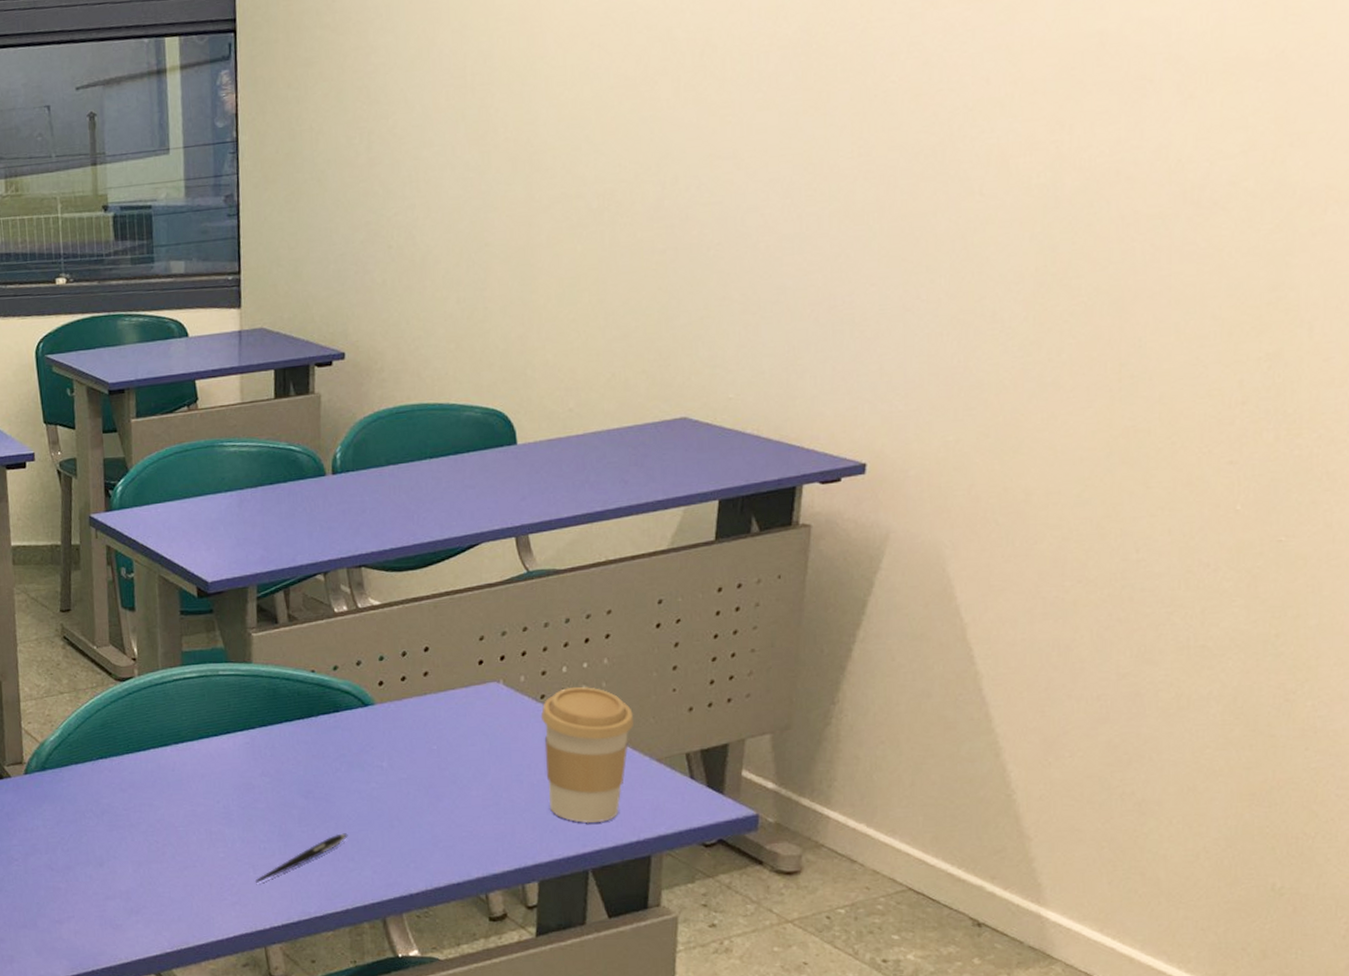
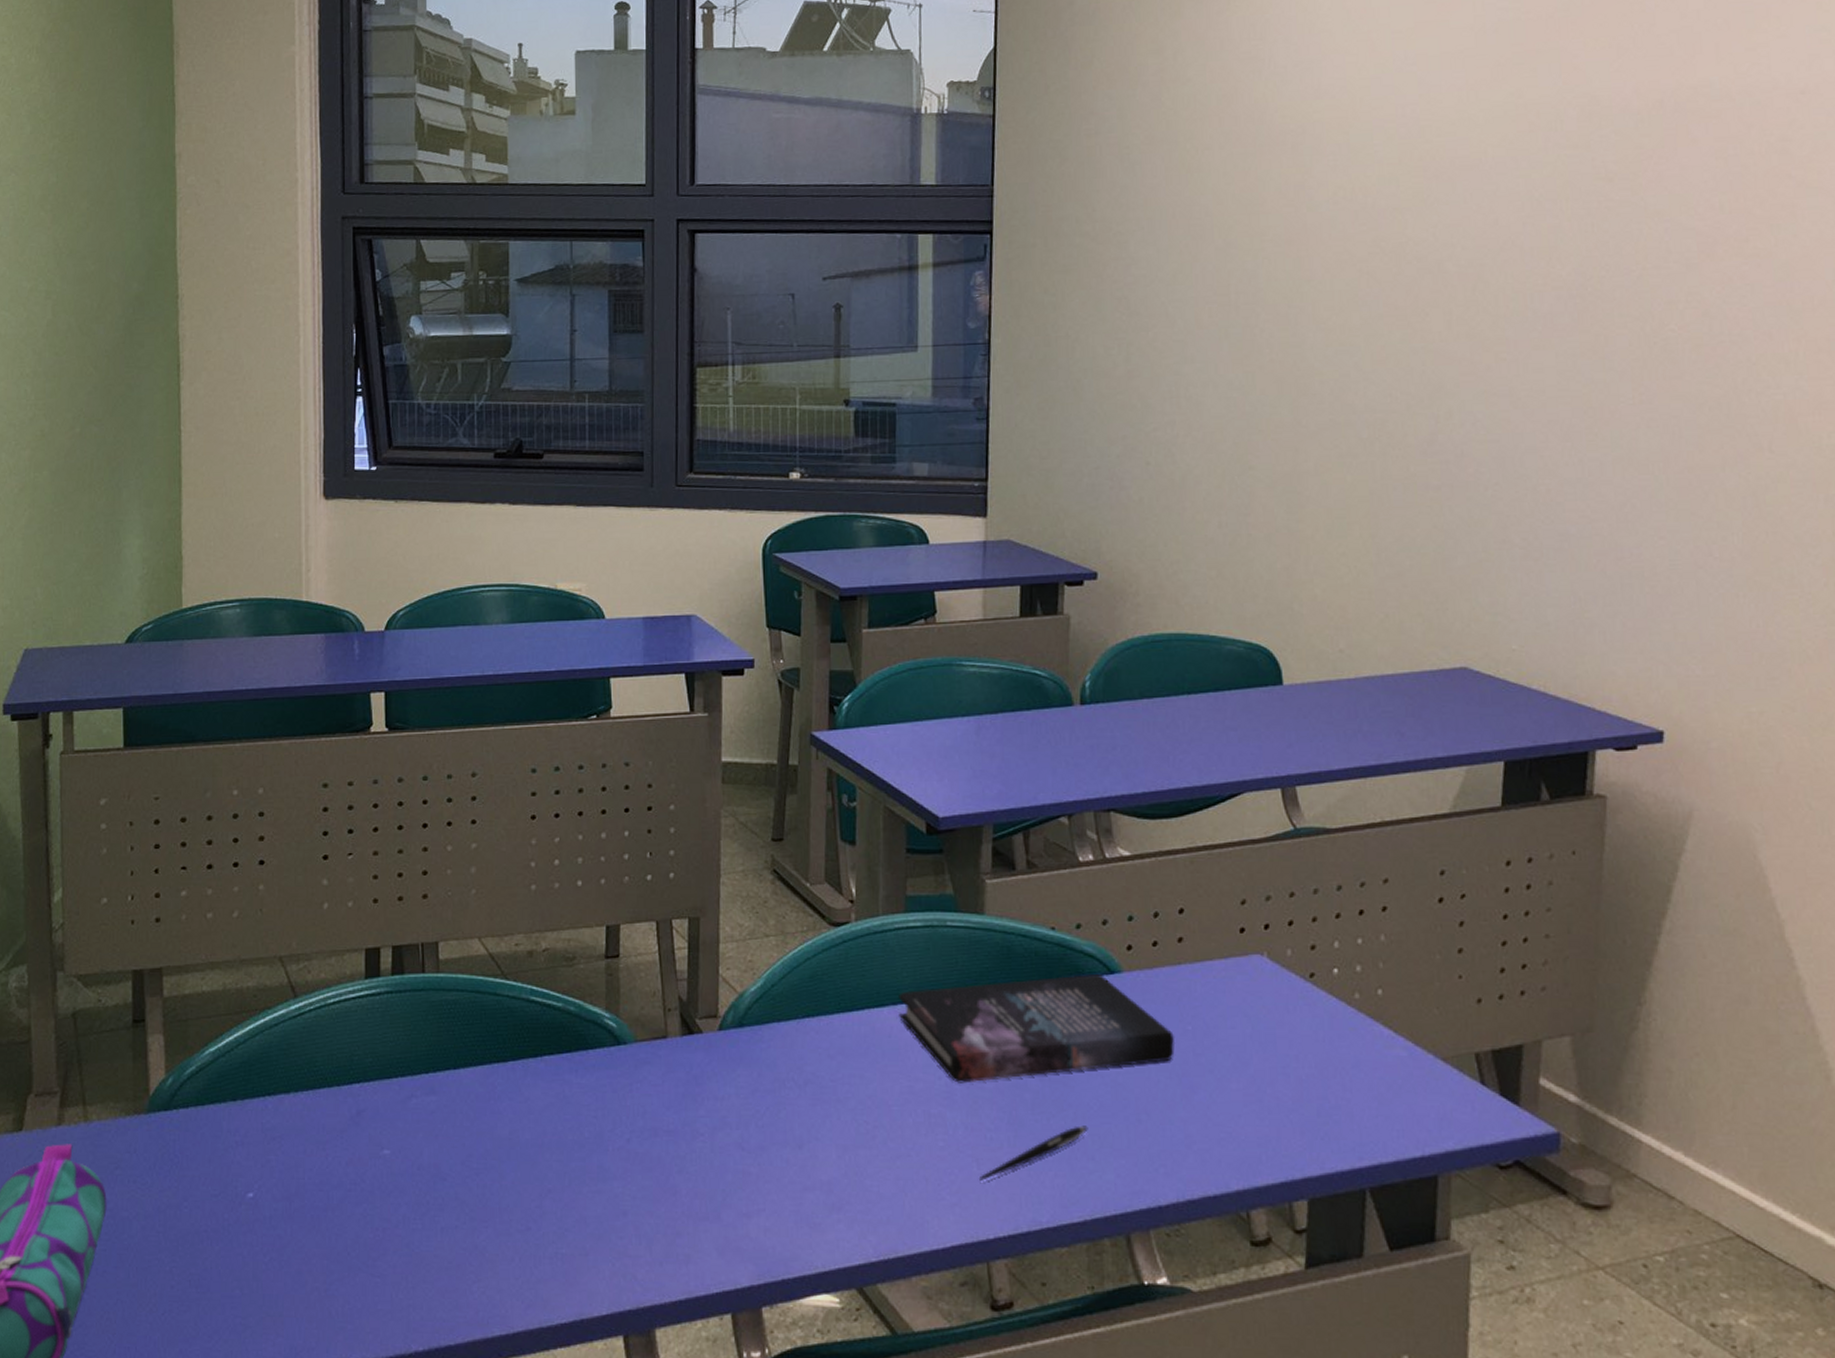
book: none [179,708,423,805] -> present [898,974,1175,1083]
coffee cup: present [540,686,635,824] -> none [1309,965,1416,1132]

